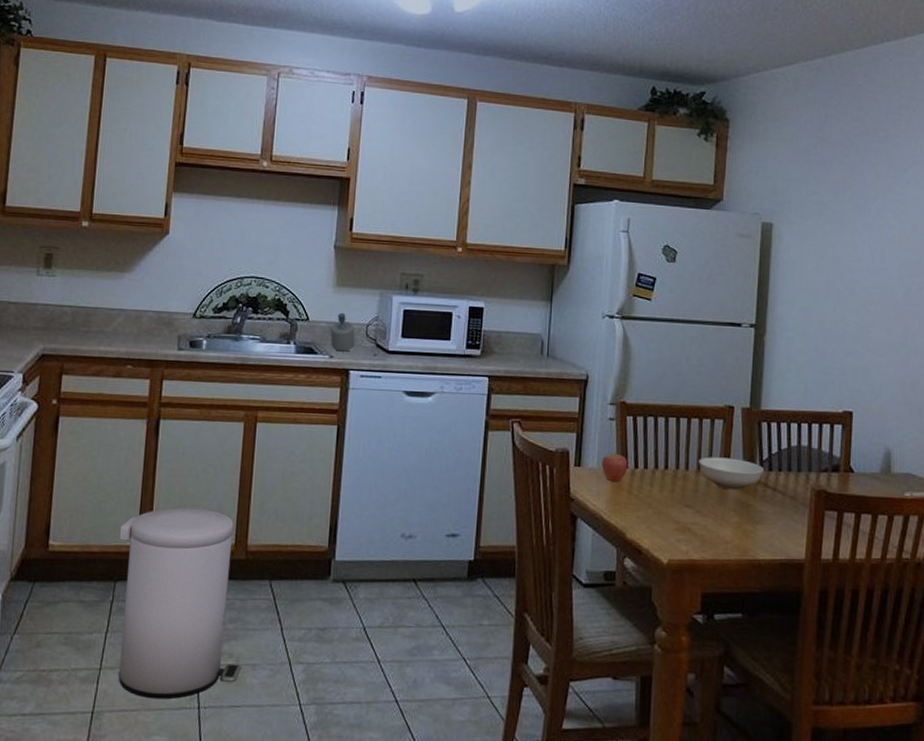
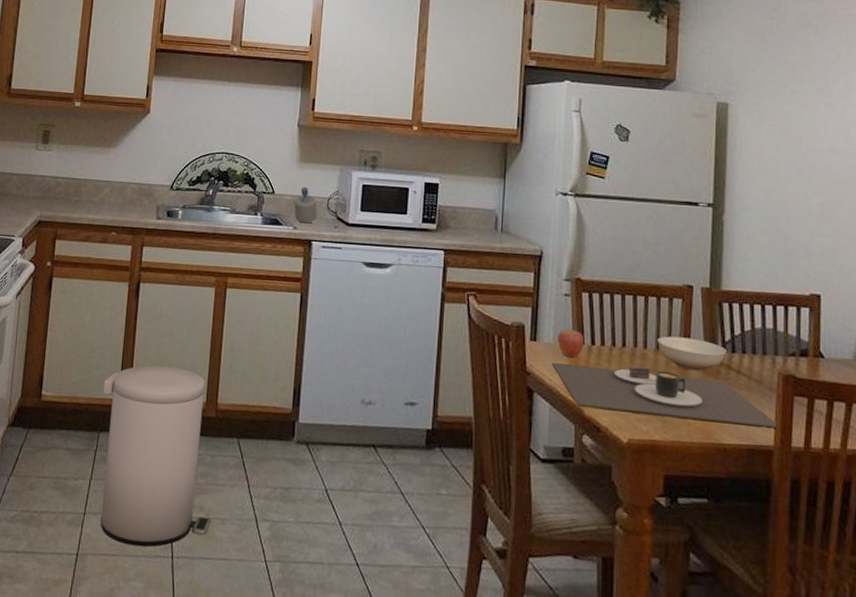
place setting: none [596,487,809,542] -> present [552,363,777,428]

